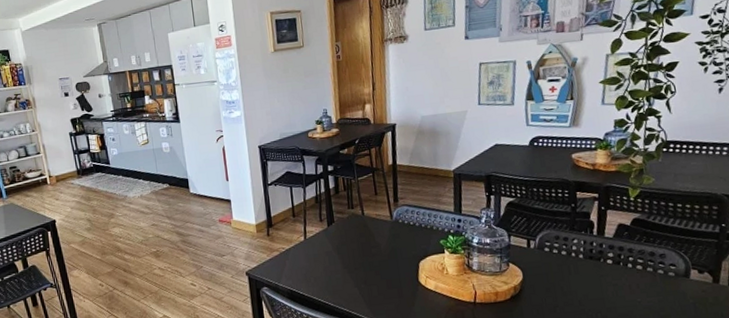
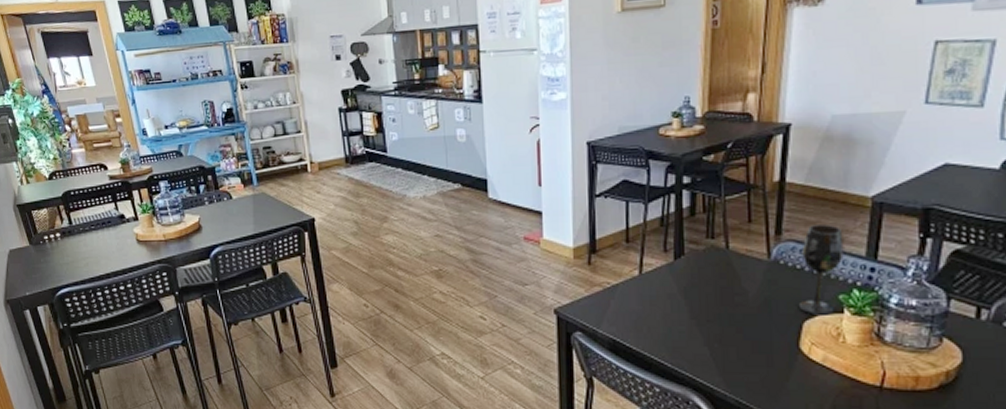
wine glass: none [412,192,440,257] -> present [798,224,844,317]

